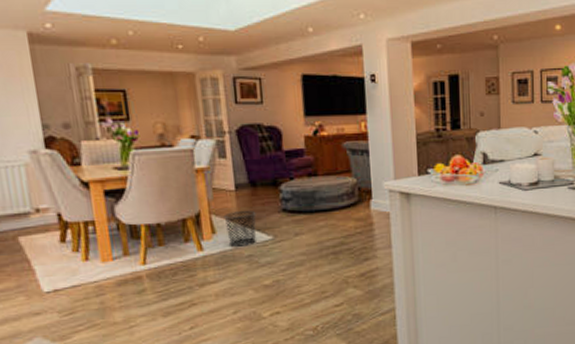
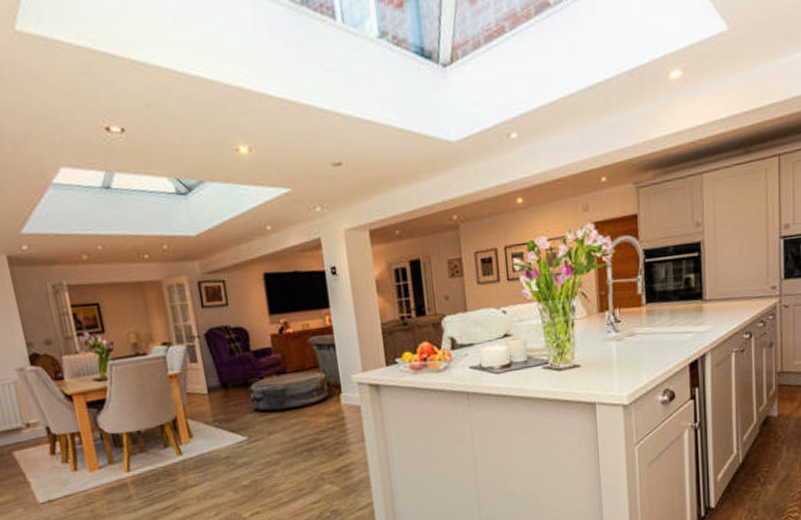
waste bin: present [223,210,257,247] -> none [199,412,232,450]

